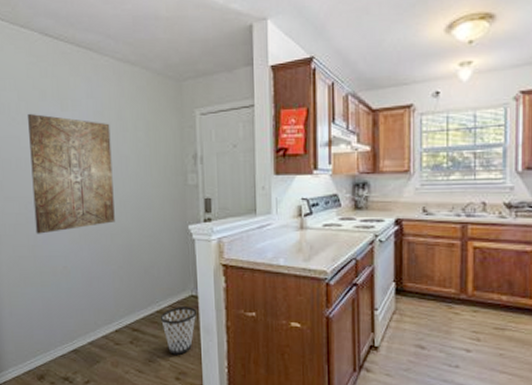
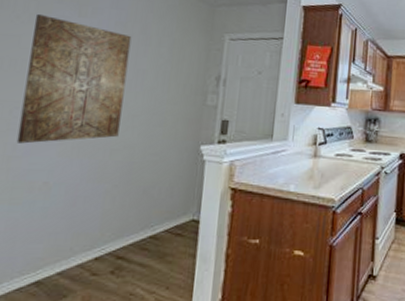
wastebasket: present [161,307,197,355] -> none [153,232,196,287]

